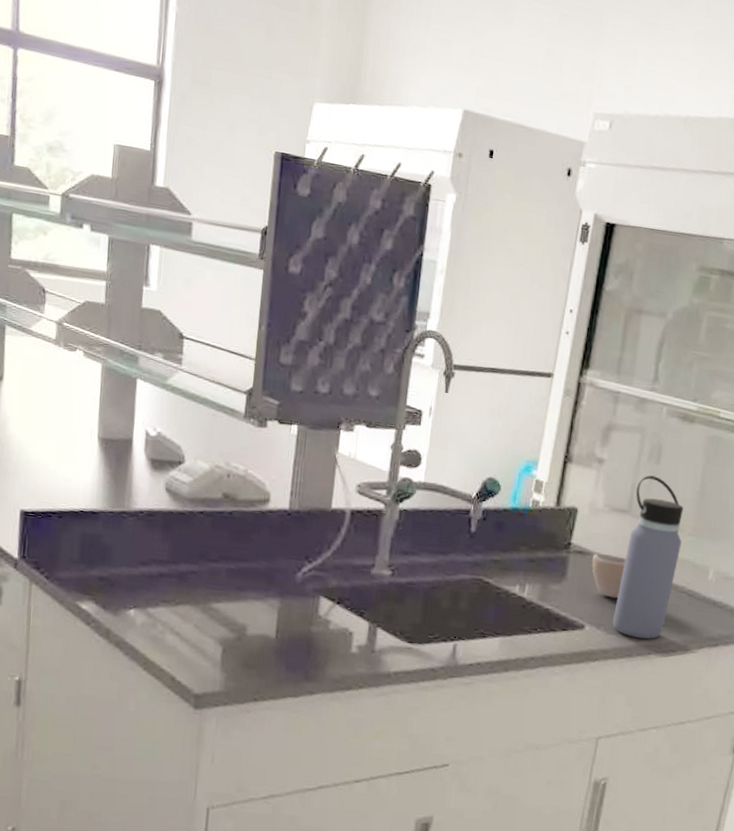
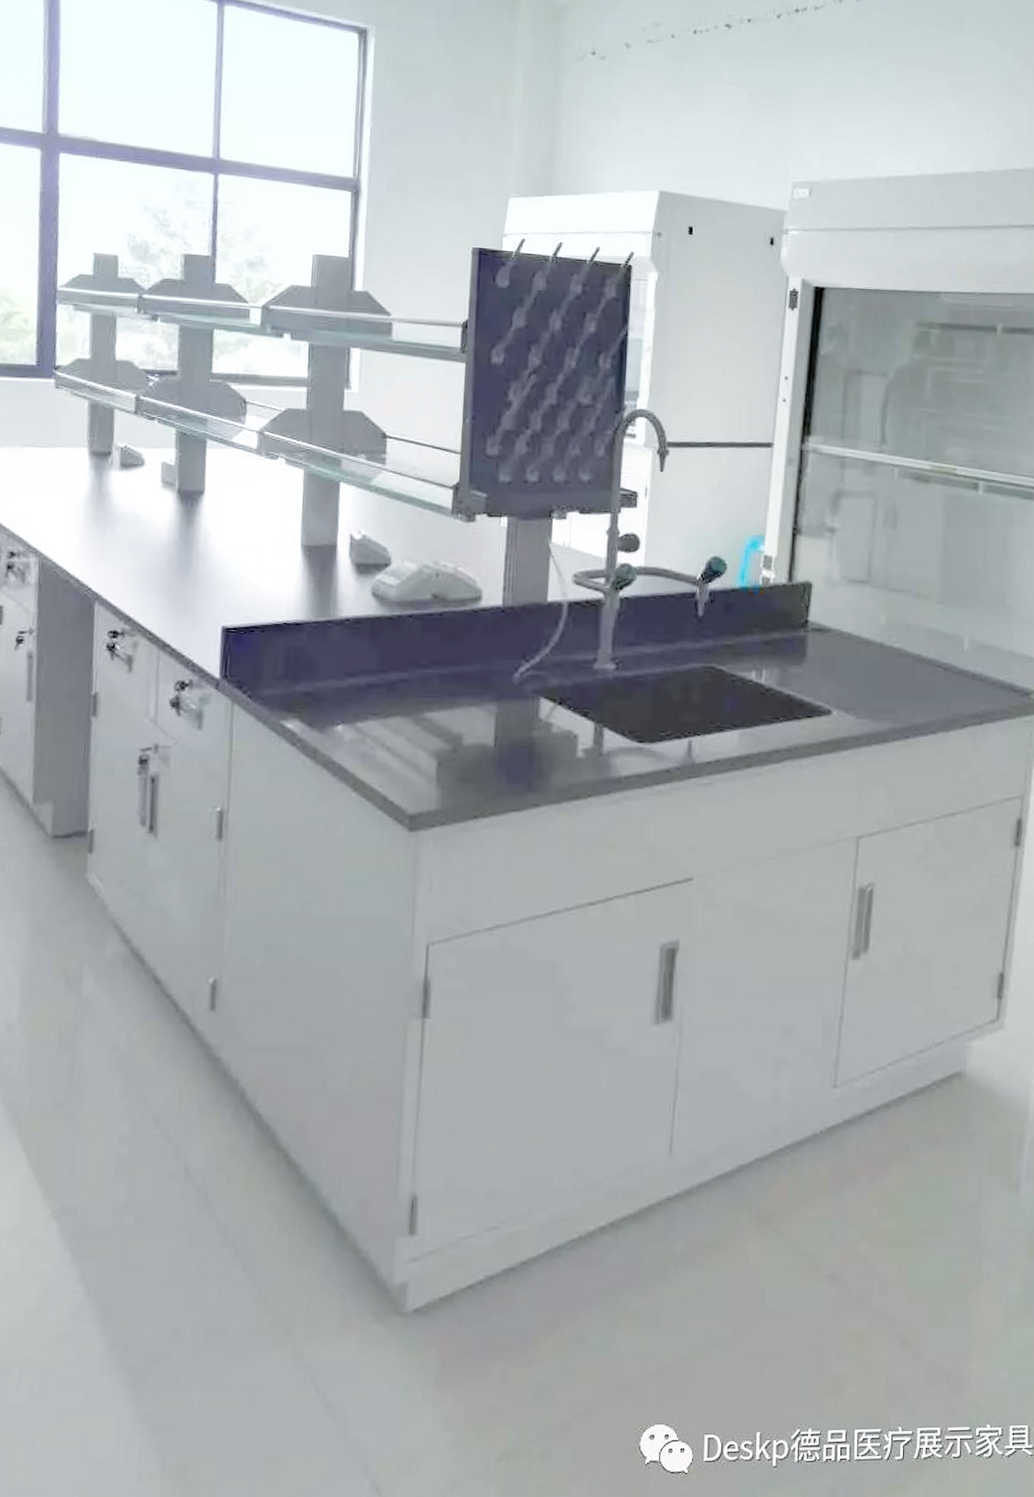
cup: present [591,553,627,599] -> none [832,629,871,678]
water bottle: present [612,475,683,639] -> none [862,542,929,721]

